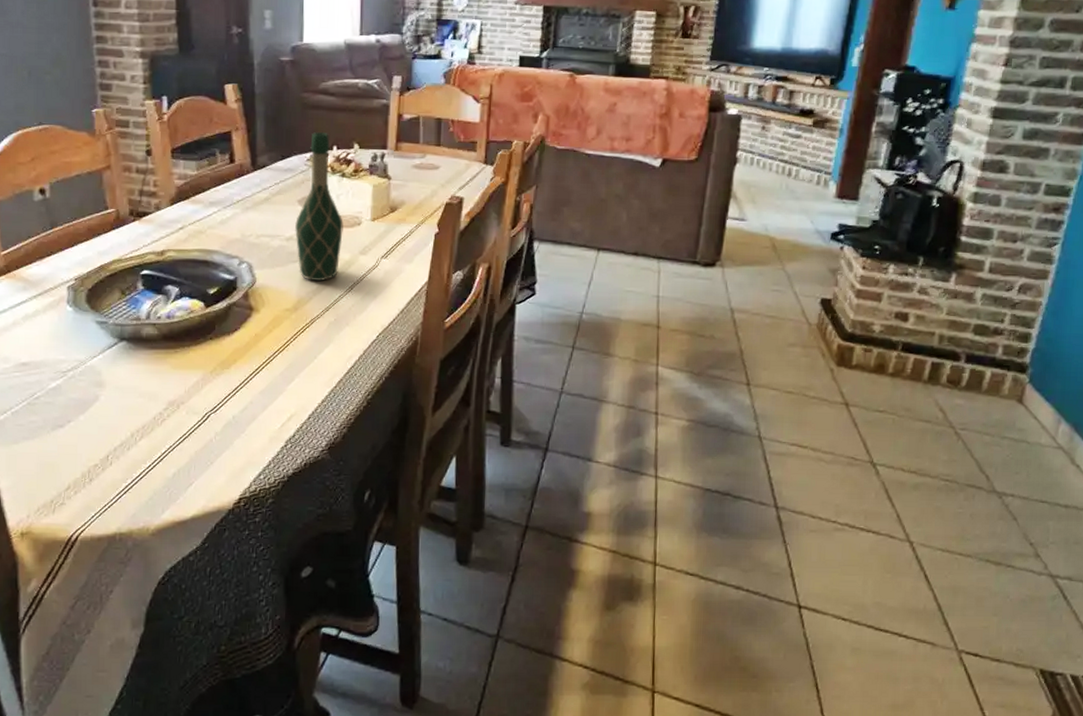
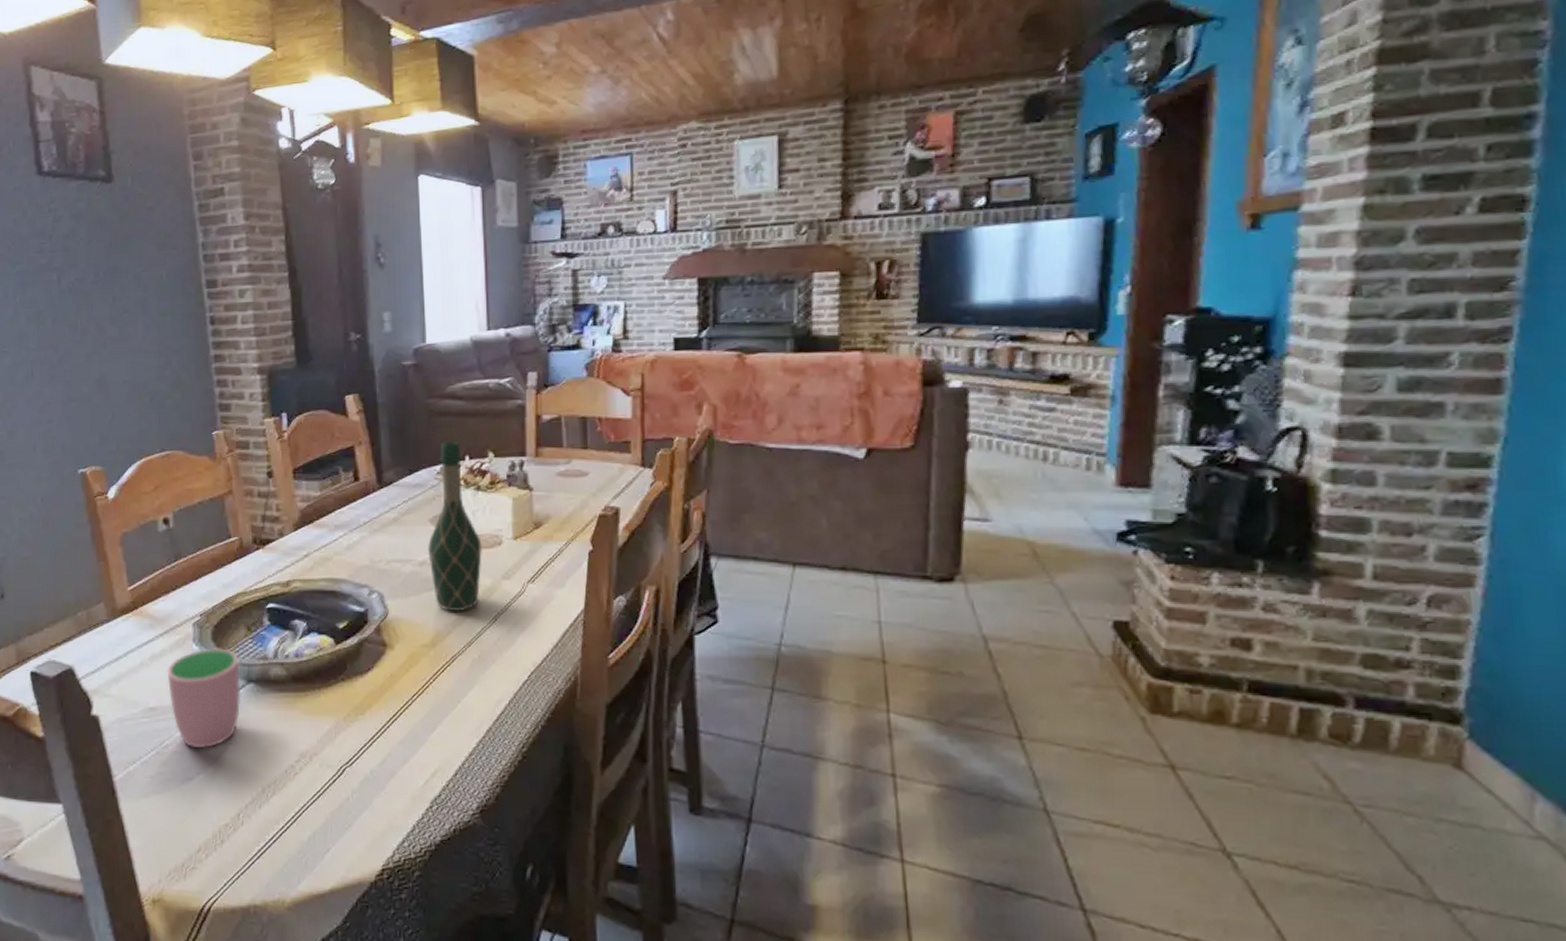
cup: none [40,309,114,400] -> present [167,648,241,749]

